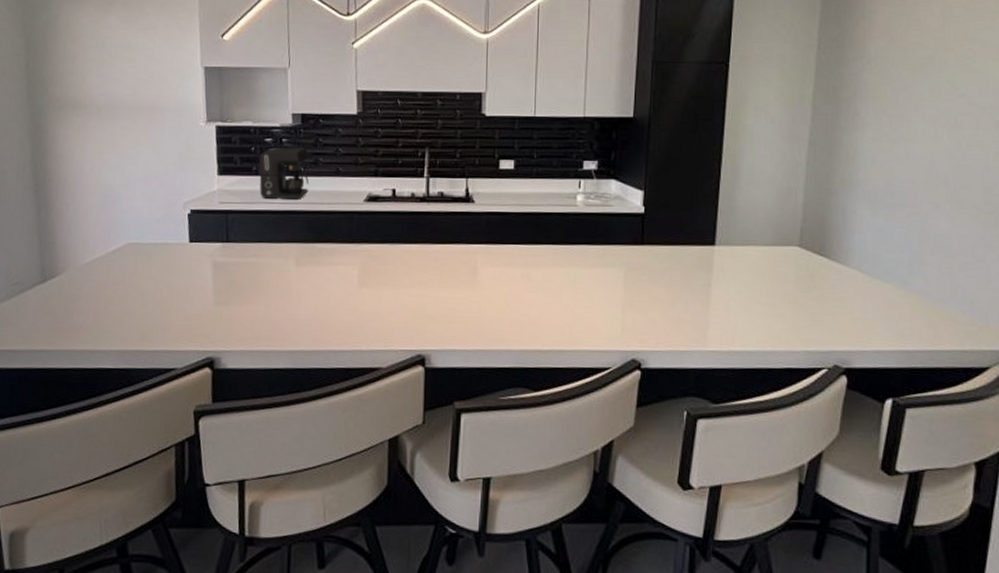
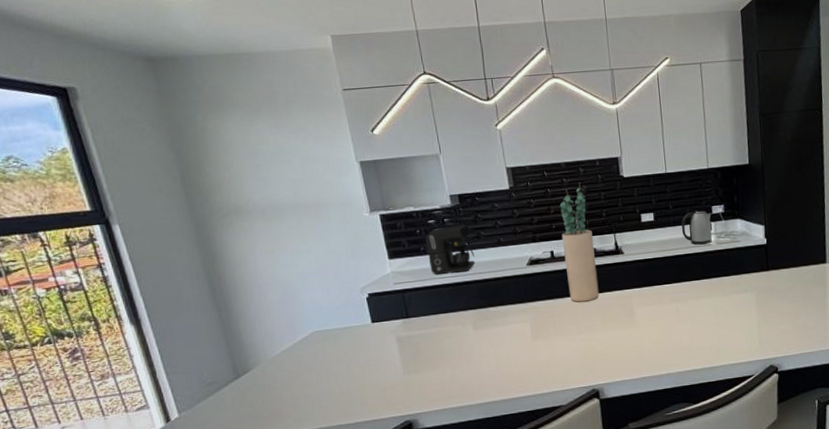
vase: none [406,115,442,252] -> present [559,181,599,303]
kettle: none [545,163,582,204] -> present [681,209,712,245]

